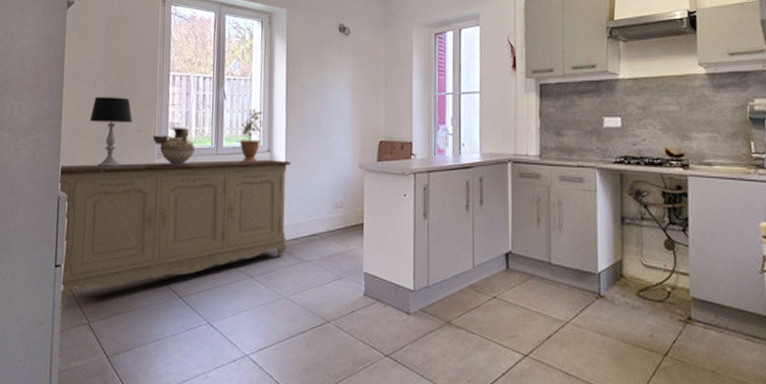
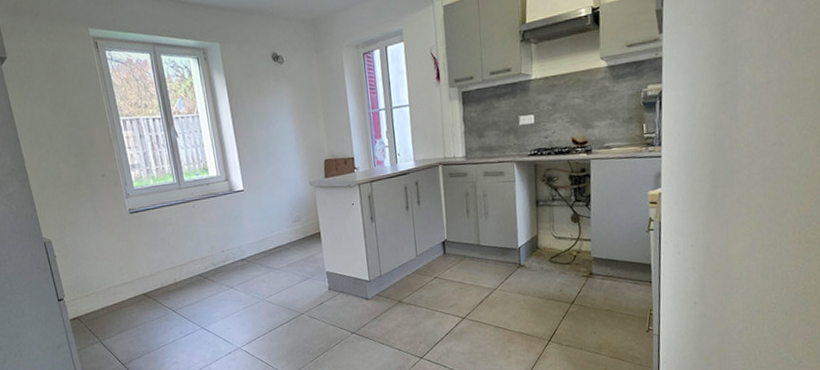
sideboard: present [58,159,292,310] -> none [39,186,258,334]
table lamp: present [89,96,132,167] -> none [53,146,95,212]
ceramic jug: present [152,127,196,166] -> none [117,167,160,203]
potted plant: present [239,107,263,163] -> none [197,142,219,194]

